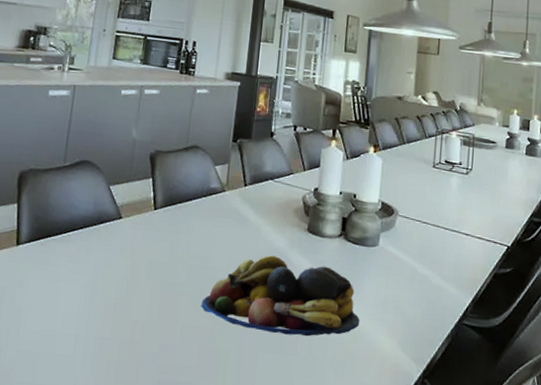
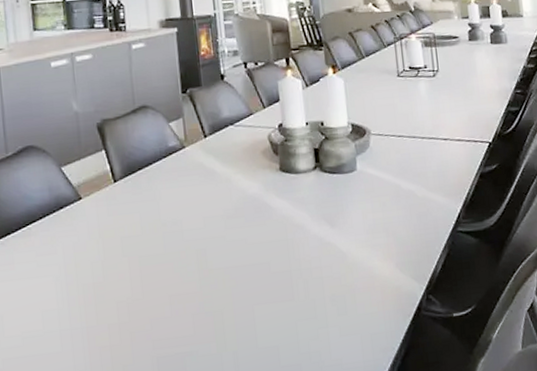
fruit bowl: present [201,255,360,337] -> none [184,203,353,284]

